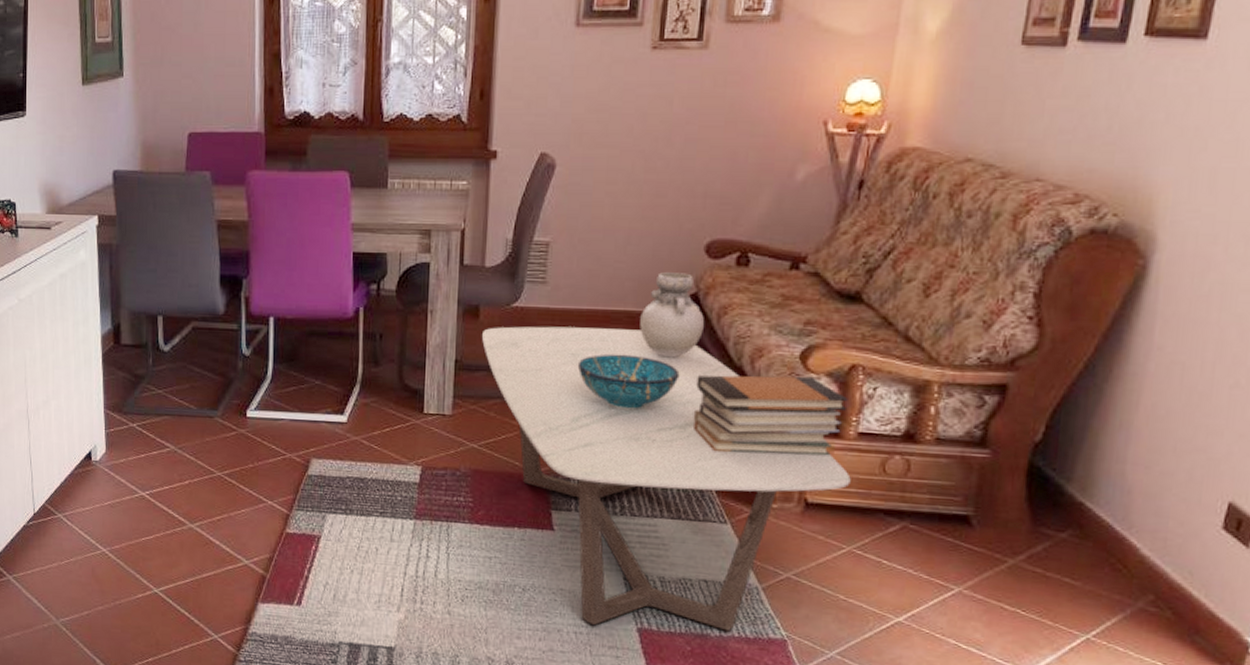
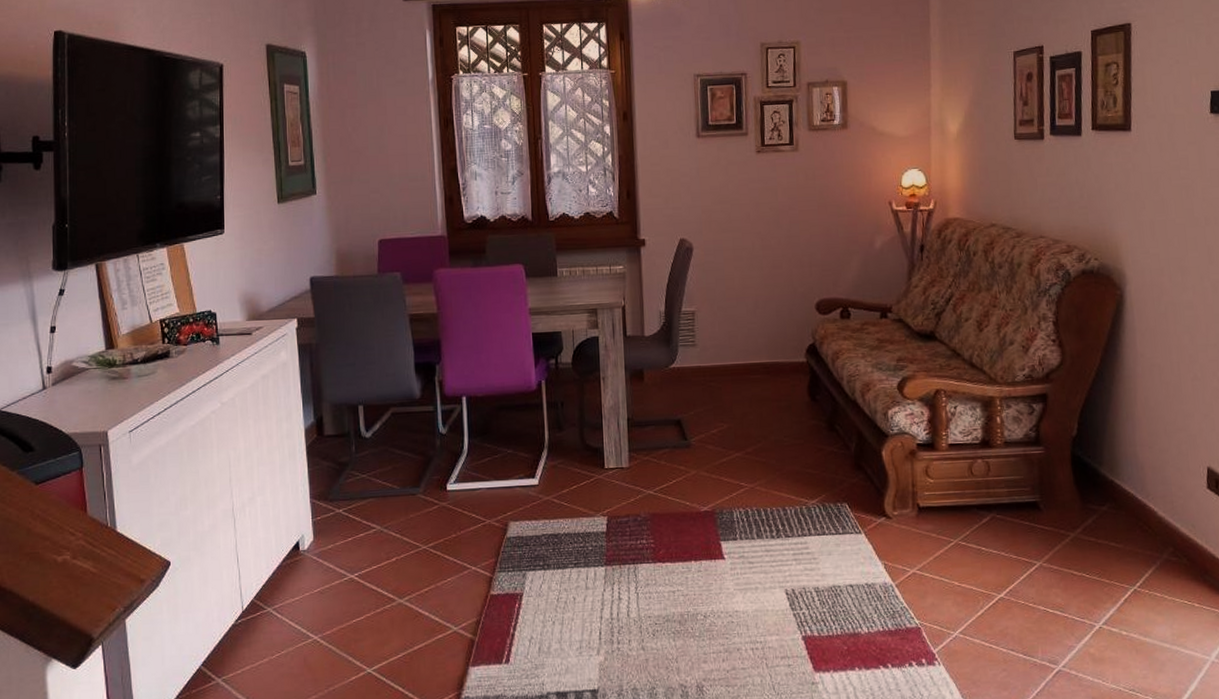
coffee table: present [481,326,851,632] -> none [647,378,949,640]
decorative bowl: present [577,354,680,411] -> none [728,399,809,447]
vase: present [640,272,704,358] -> none [773,328,823,399]
book stack: present [693,375,848,456] -> none [823,402,938,474]

